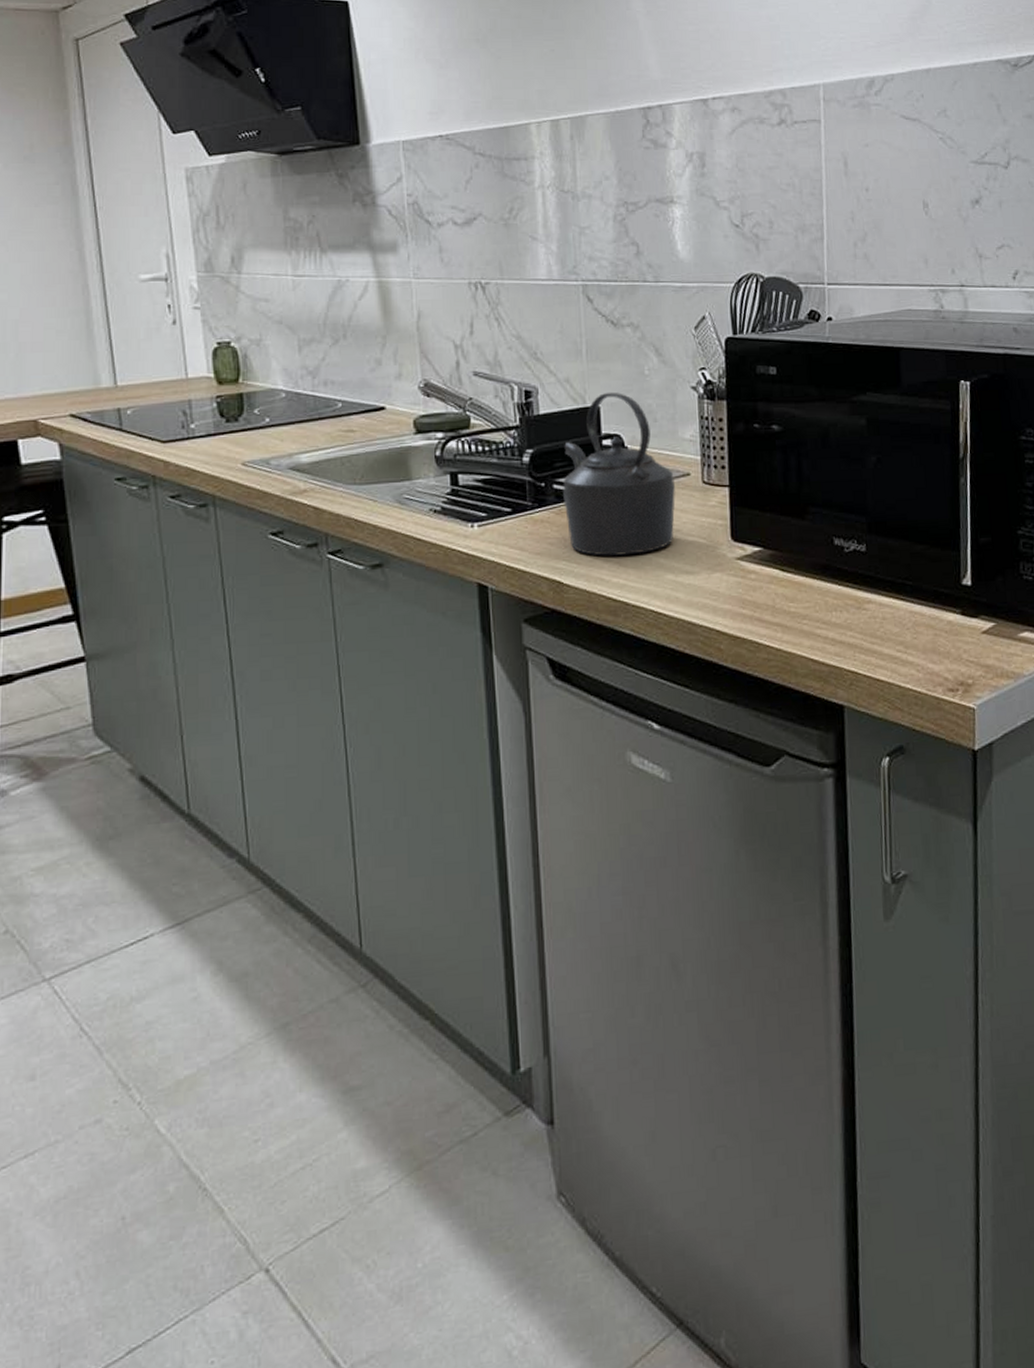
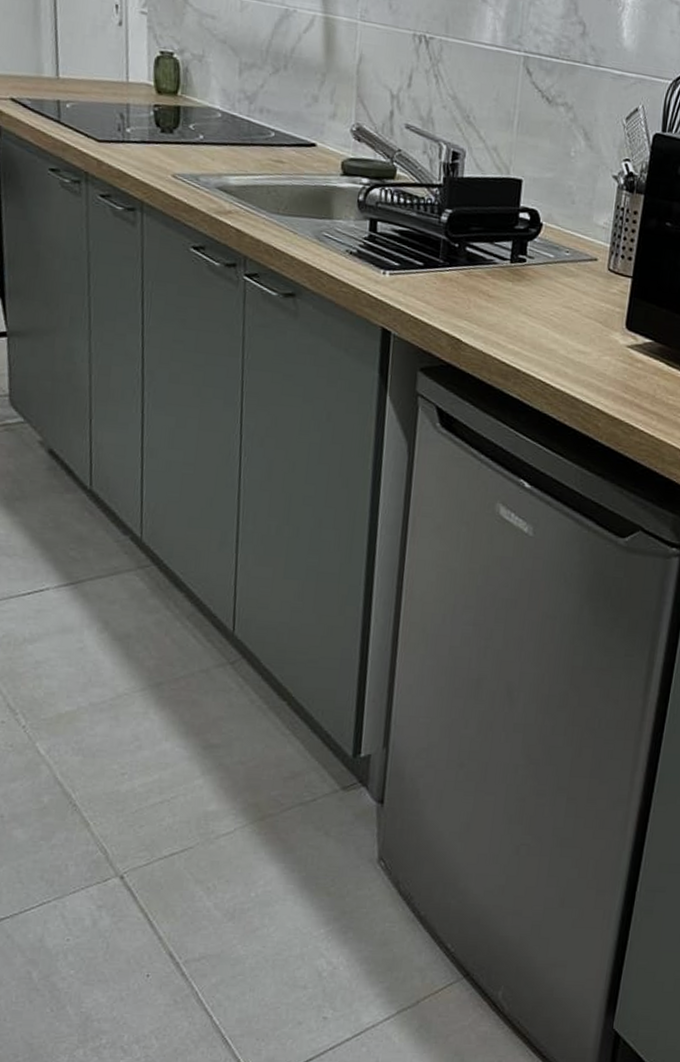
kettle: present [563,392,675,556] -> none [474,166,582,327]

